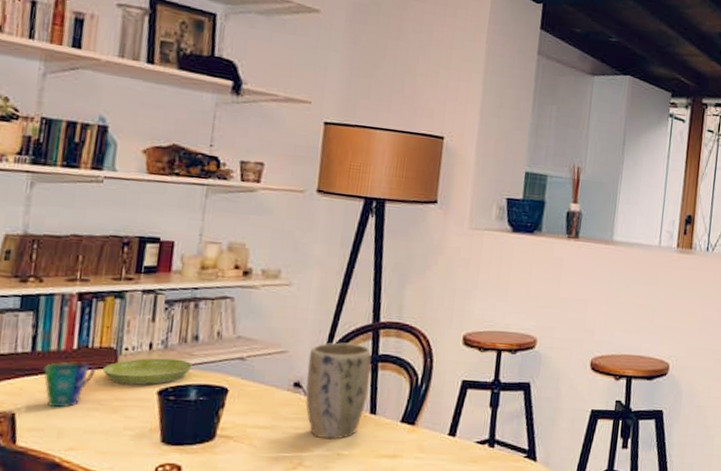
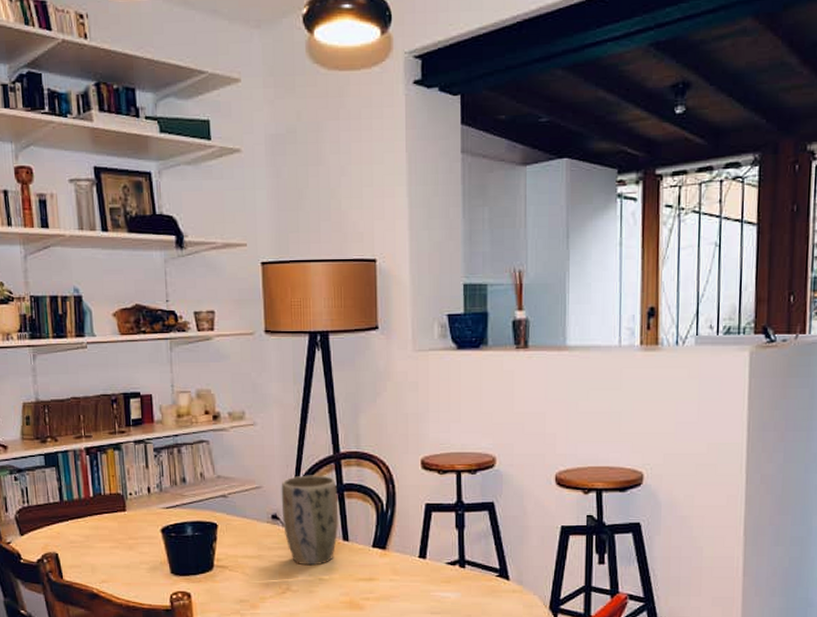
cup: present [44,361,95,408] -> none [72,507,110,548]
saucer: present [103,358,193,385] -> none [116,500,185,525]

